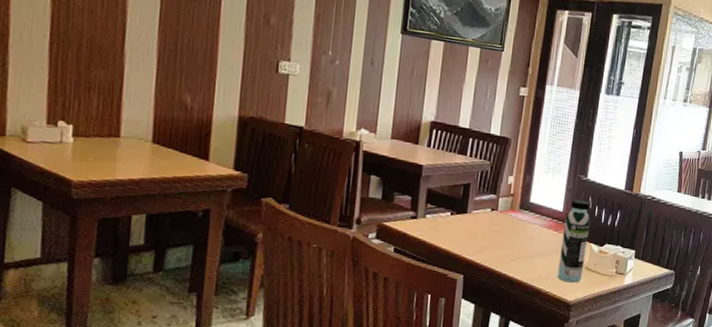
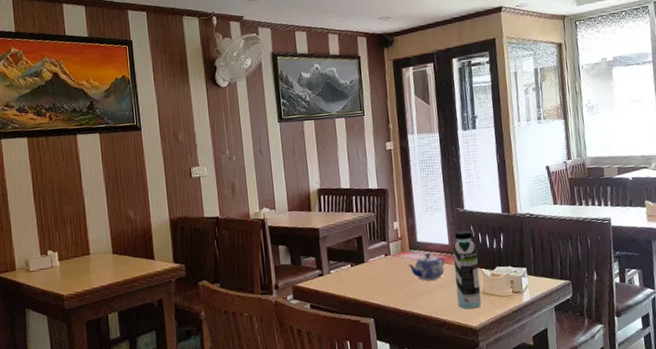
teapot: none [514,216,555,246] -> present [408,253,445,281]

